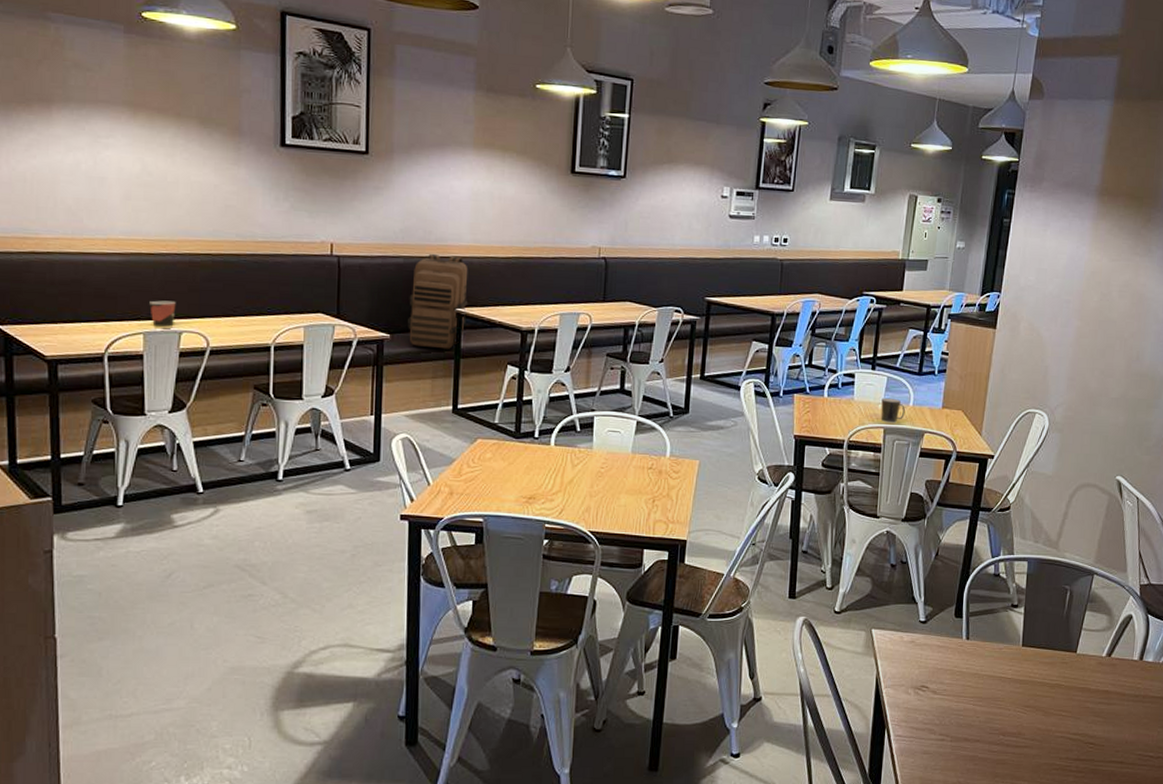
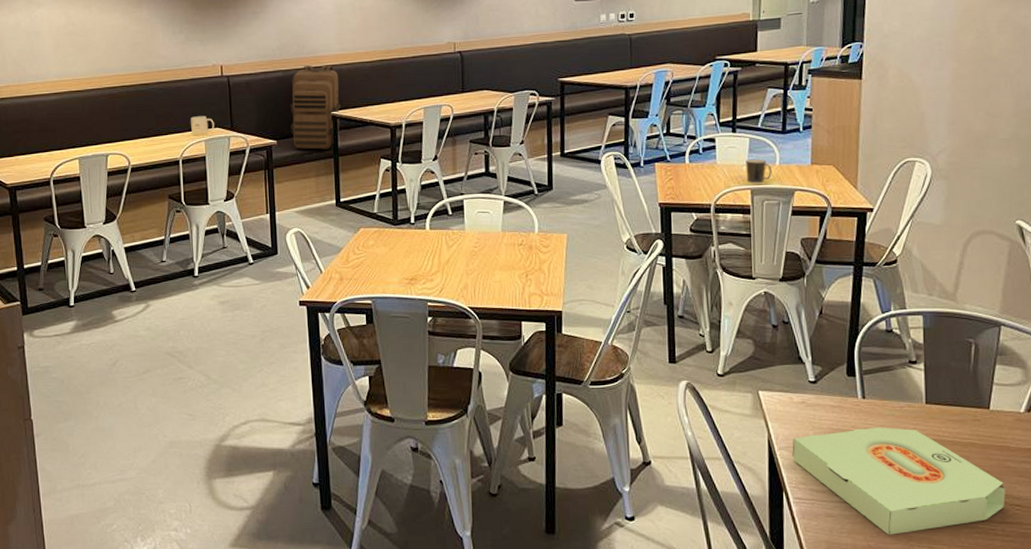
cup: present [149,300,176,330] -> none [81,129,102,154]
mug: none [288,298,317,321] -> present [190,116,214,136]
pizza box: none [897,667,1083,771] -> present [792,427,1005,535]

